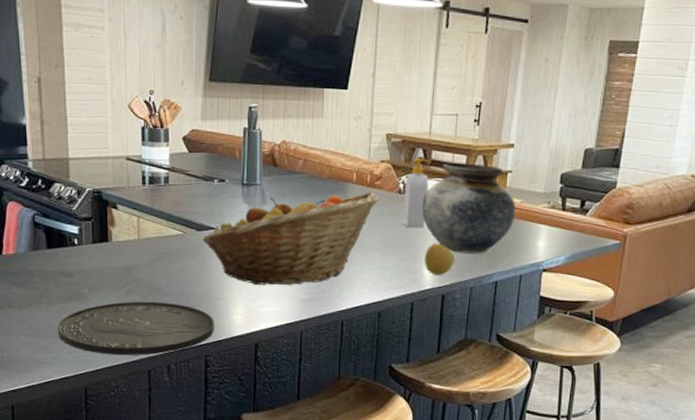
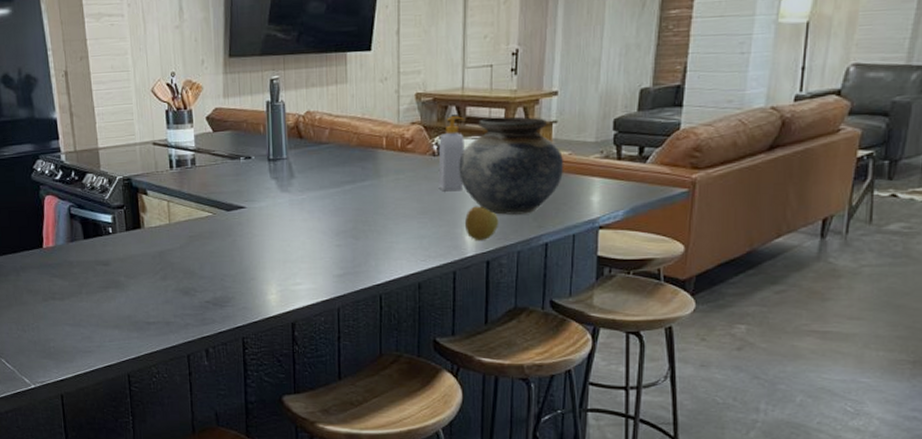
plate: present [58,301,214,356] -> none [99,285,250,341]
fruit basket: present [202,191,379,286] -> none [232,156,412,264]

